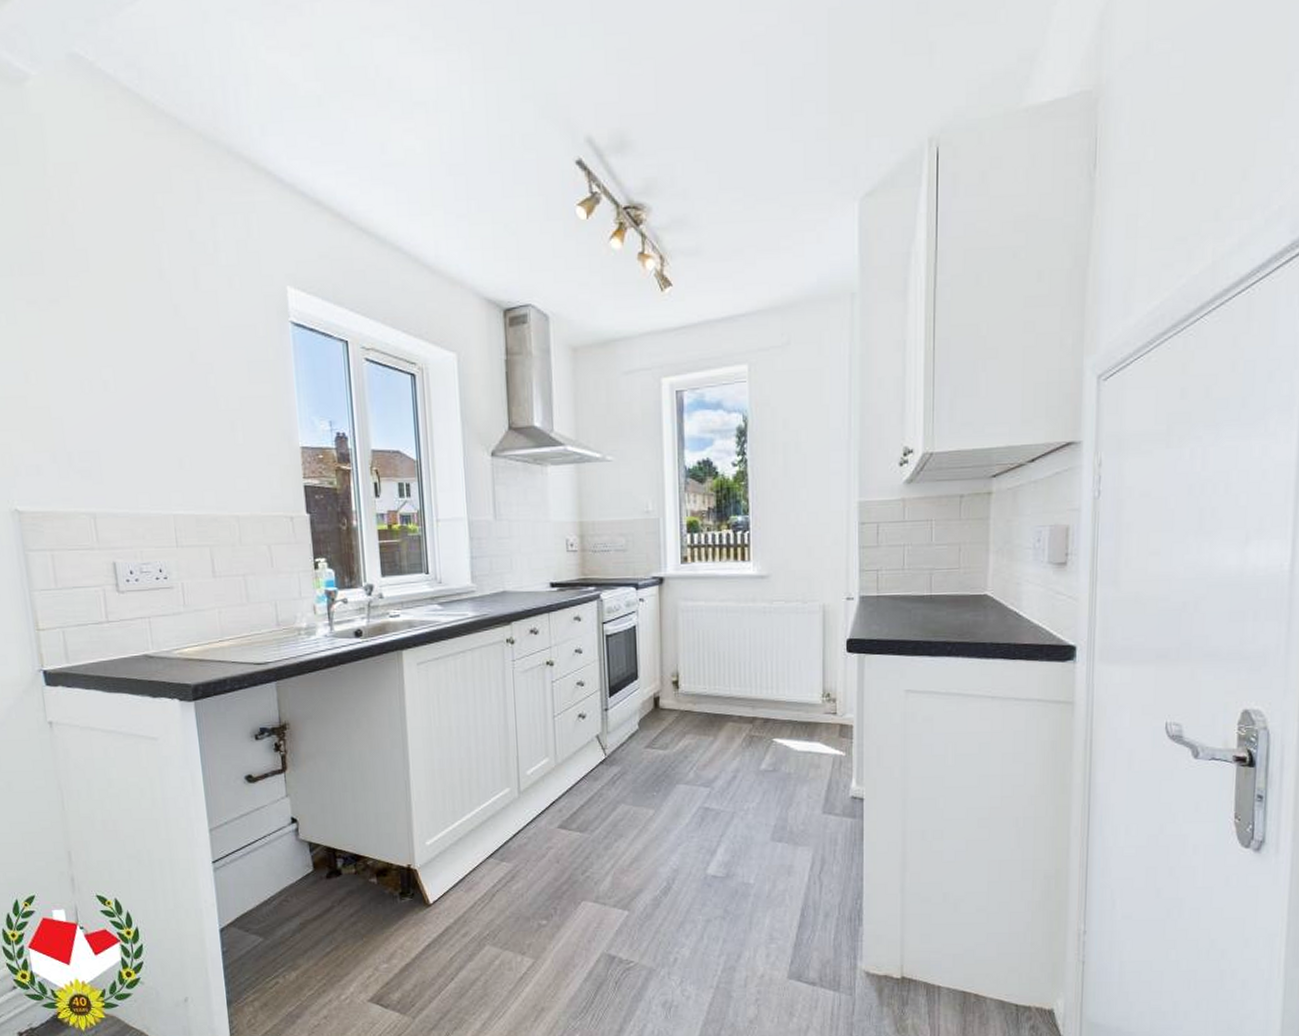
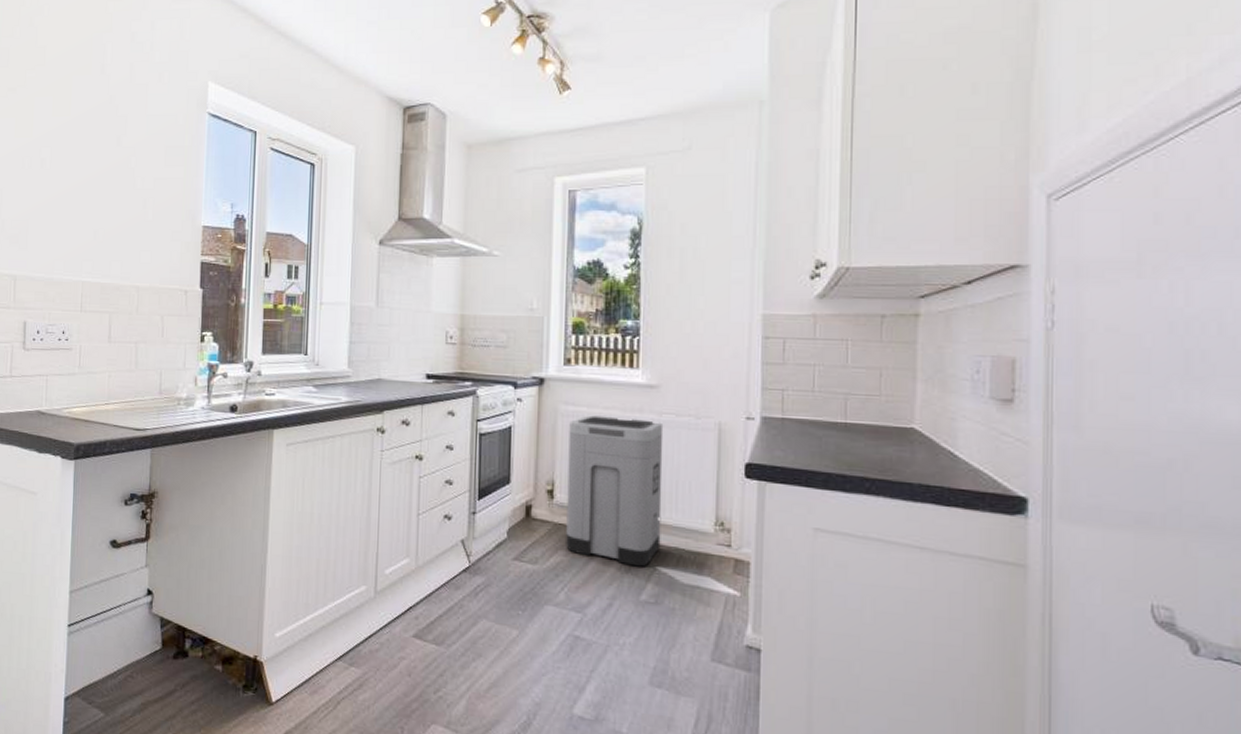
trash can: none [689,608,776,741] -> present [566,415,664,567]

